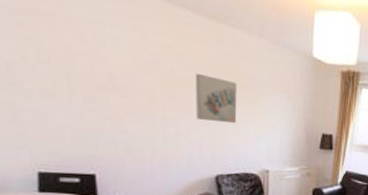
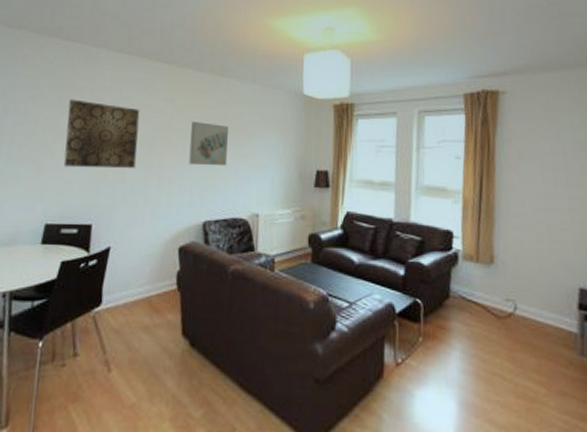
wall art: none [35,28,137,119] -> present [63,99,140,169]

